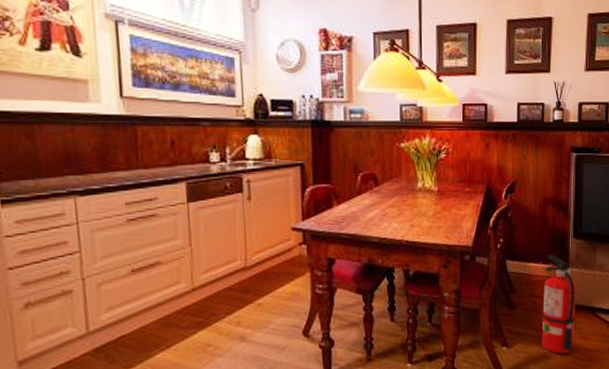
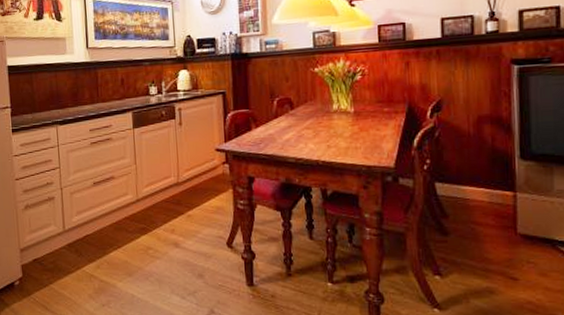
fire extinguisher: present [537,255,577,354] -> none [474,178,529,290]

